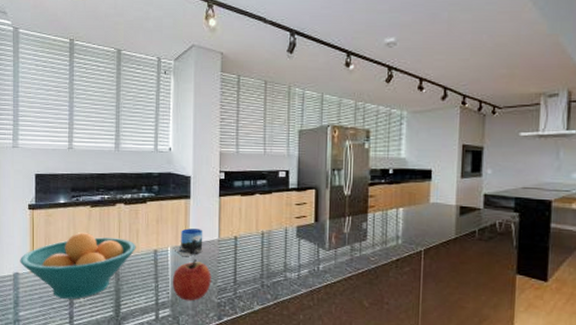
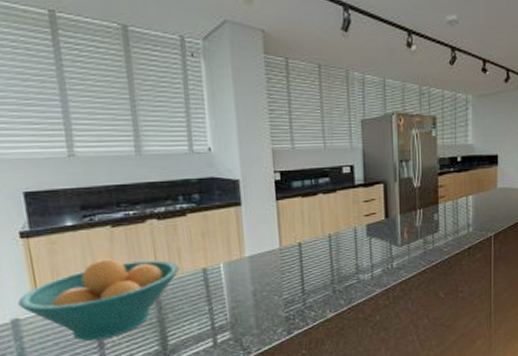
mug: present [172,228,203,257] -> none [225,239,263,273]
apple: present [172,259,211,301] -> none [229,273,276,320]

